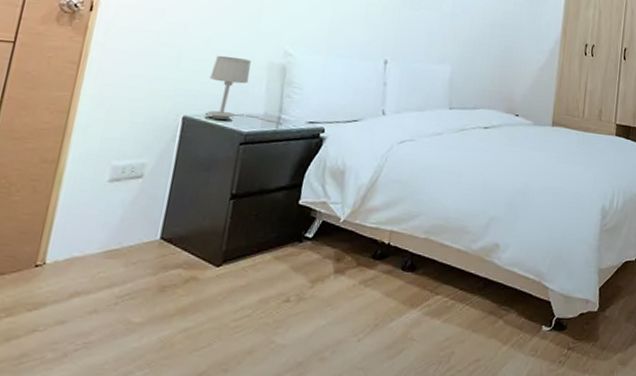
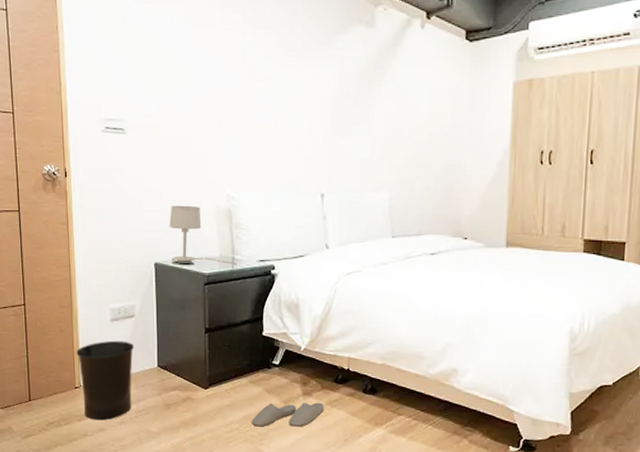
waste bin: none [40,205,135,308] -> present [76,340,135,420]
slippers: none [267,281,357,312] -> present [251,402,324,427]

